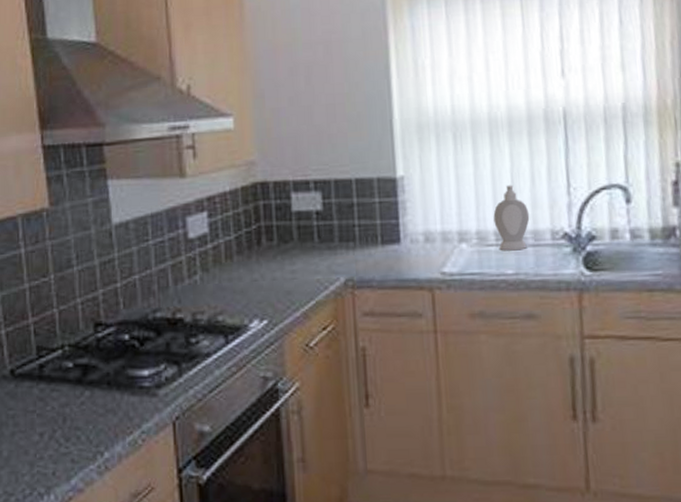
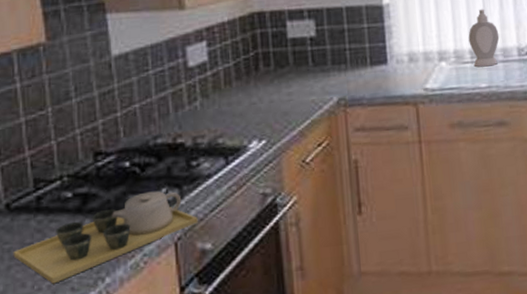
tea set: none [17,366,196,454] -> present [13,191,198,284]

